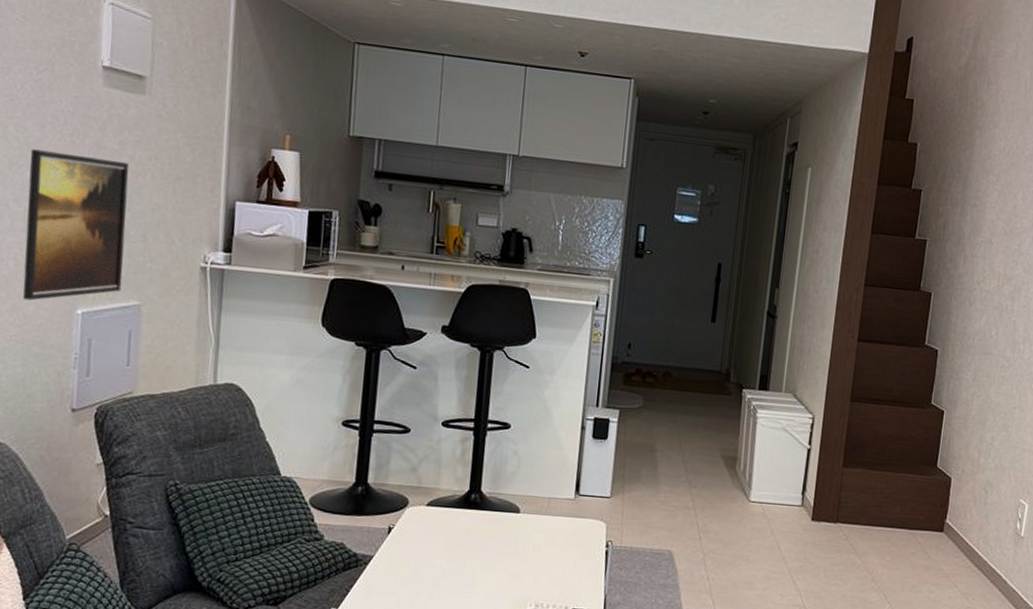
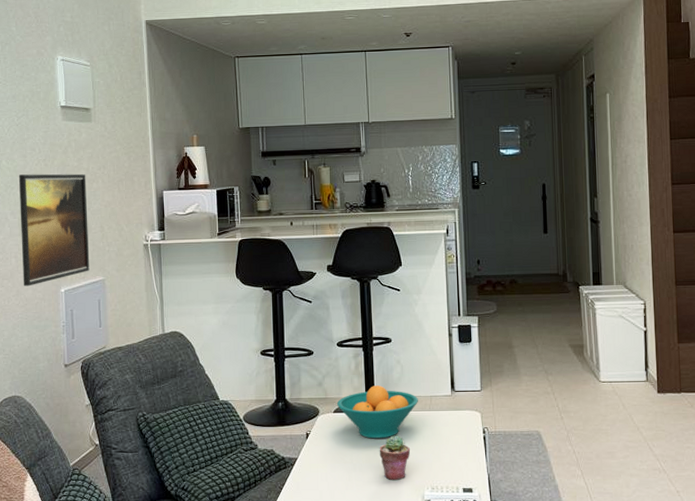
fruit bowl: none [432,478,534,543] -> present [337,385,418,439]
potted succulent: none [477,539,516,593] -> present [379,435,410,480]

